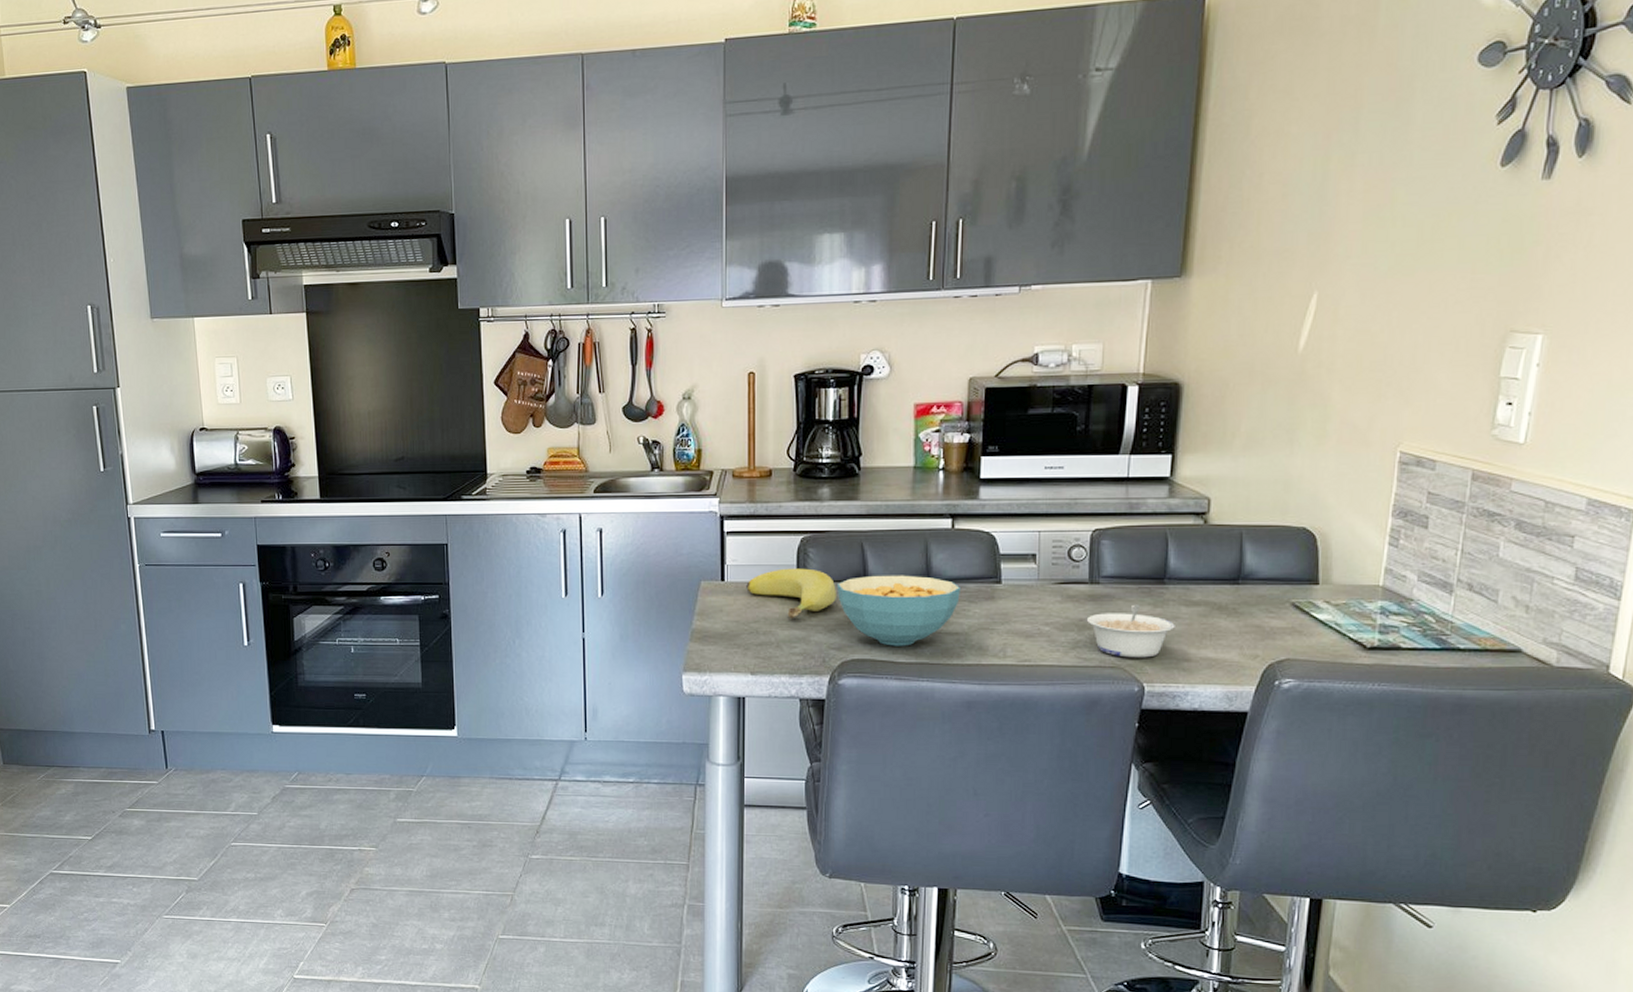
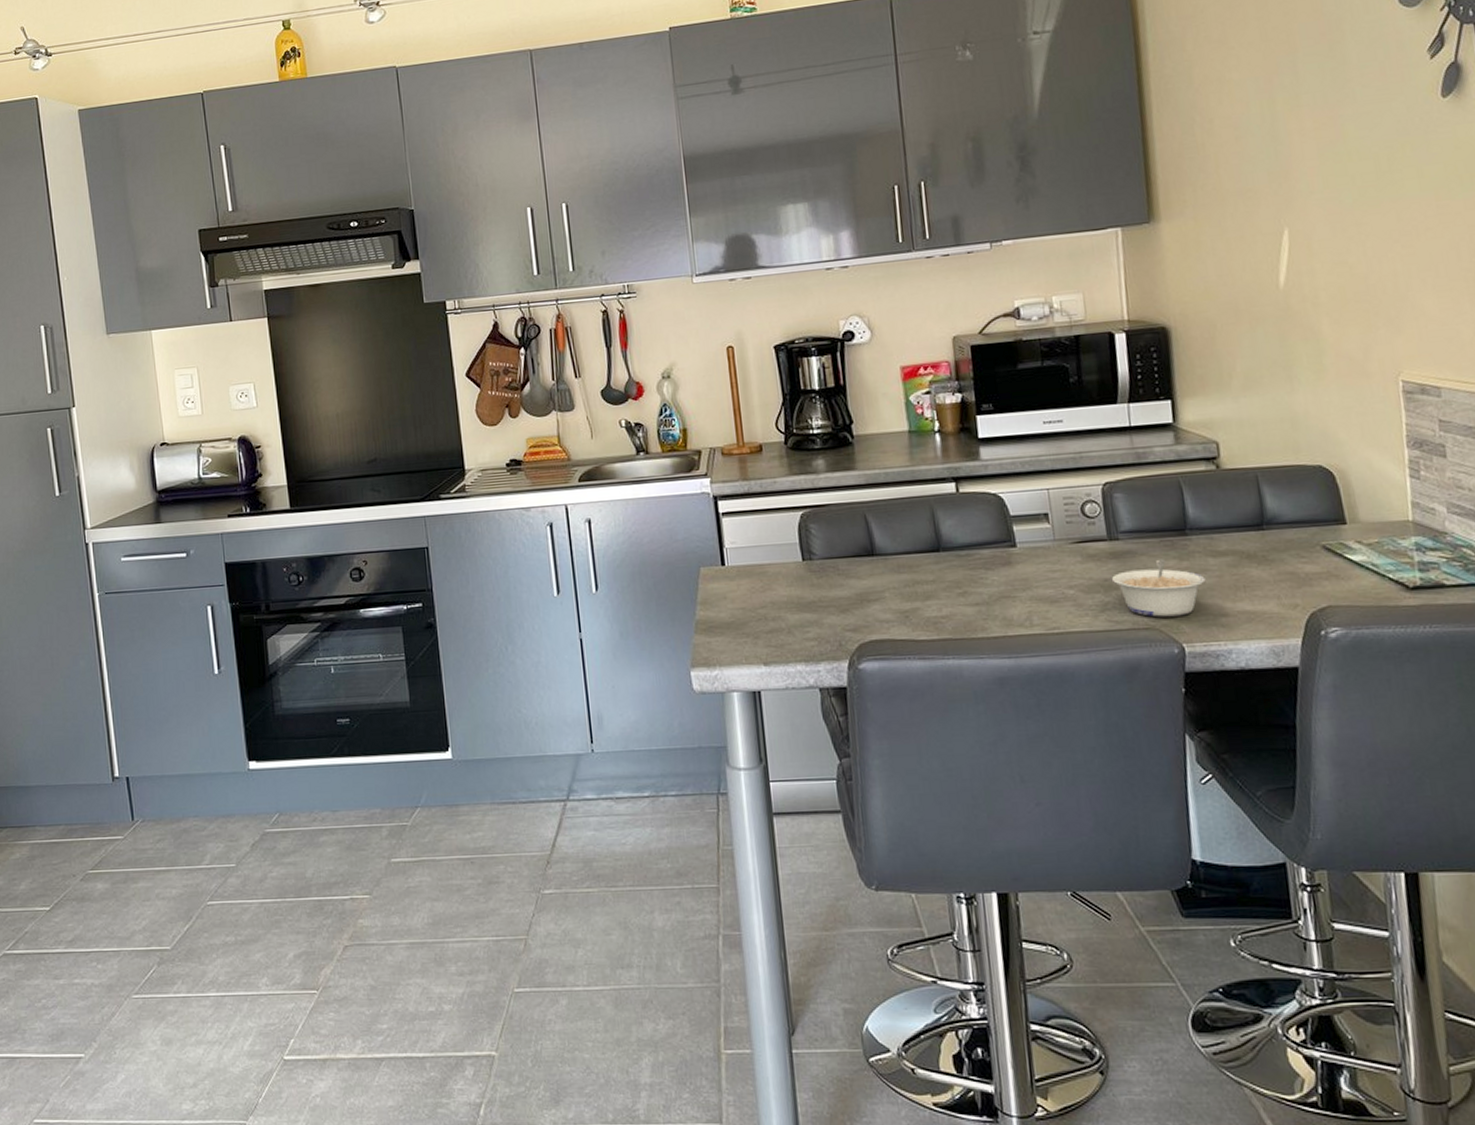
banana: present [746,568,836,618] -> none [748,545,845,601]
cereal bowl: present [836,575,962,646] -> none [843,545,976,623]

